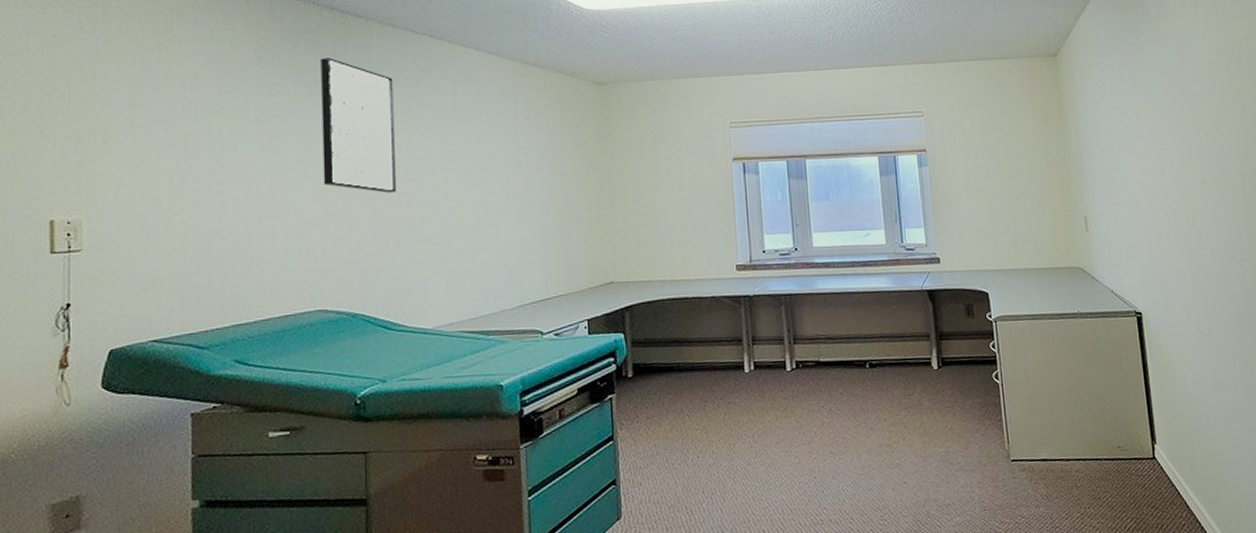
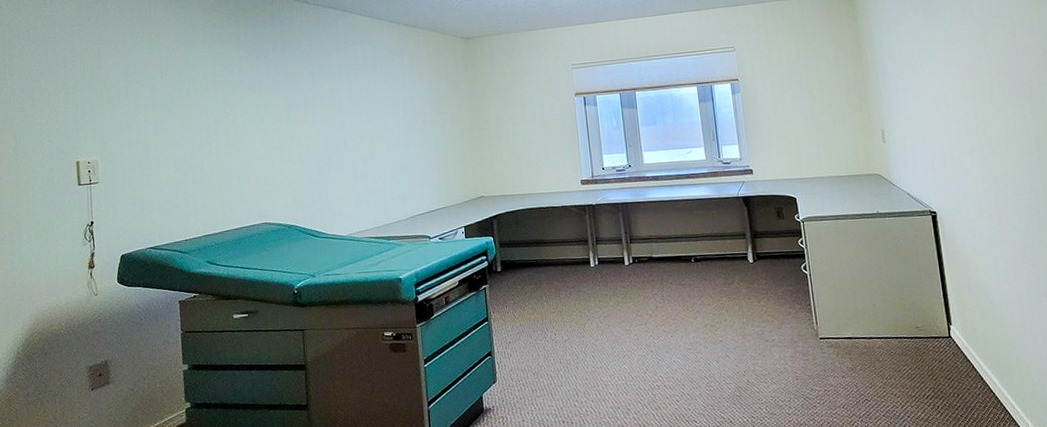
wall art: present [321,58,396,193] -> none [256,30,316,133]

